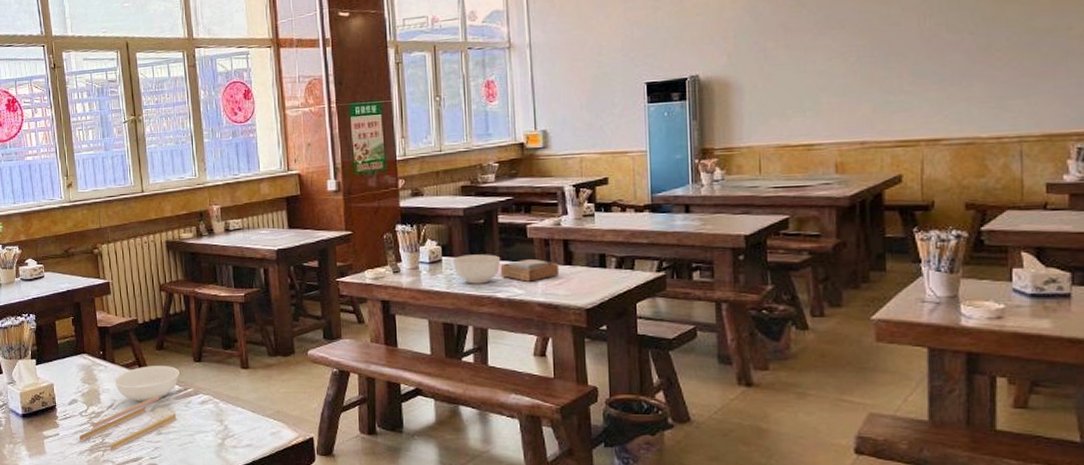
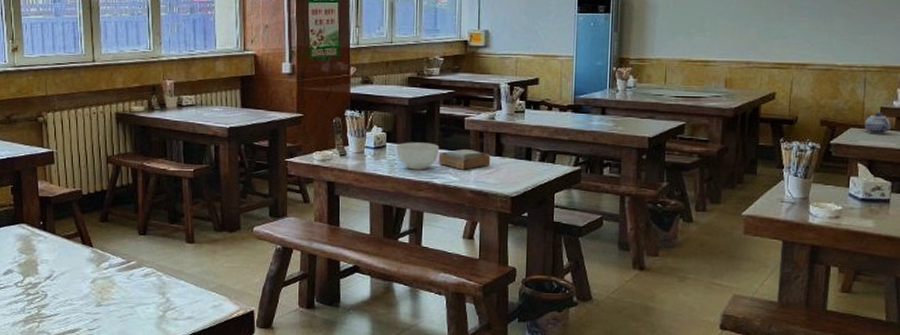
chopsticks: present [78,395,177,450] -> none [12,267,118,321]
bowl: present [114,366,179,402] -> none [53,238,123,274]
teapot: none [1025,189,1062,216] -> present [864,112,891,134]

